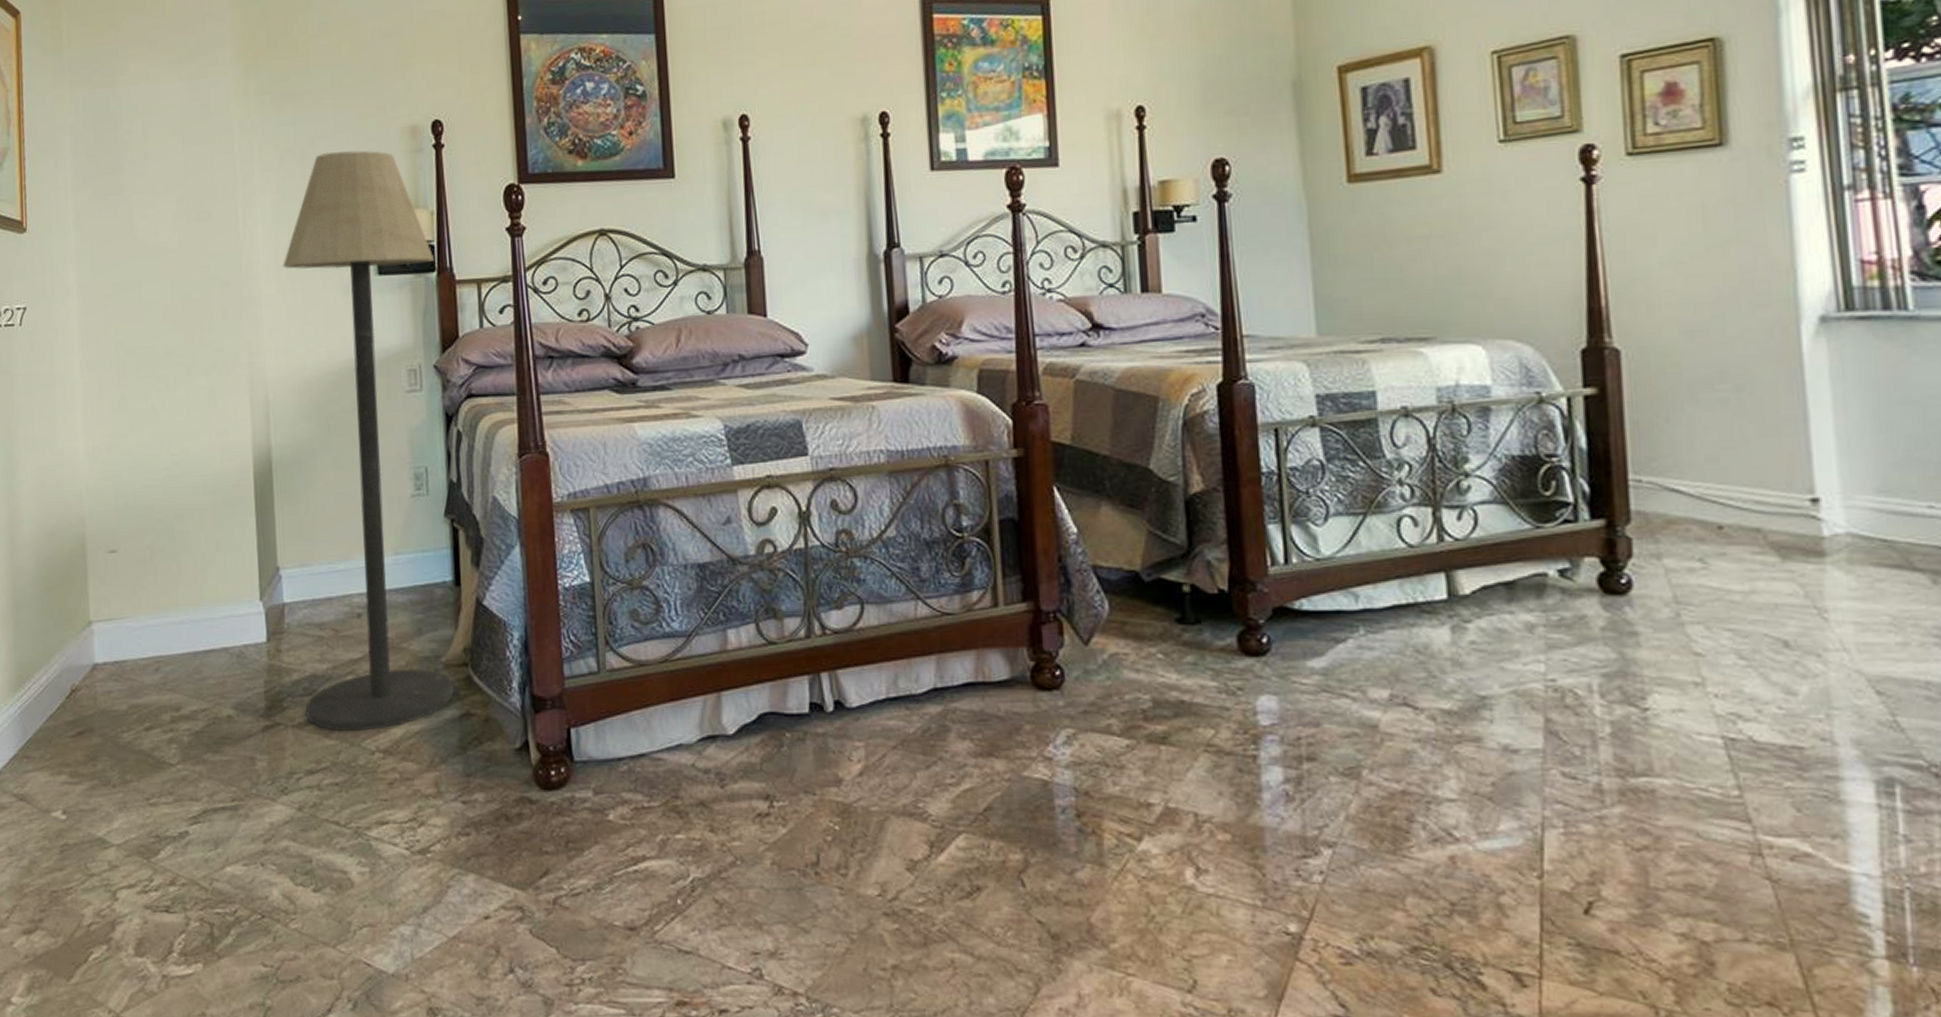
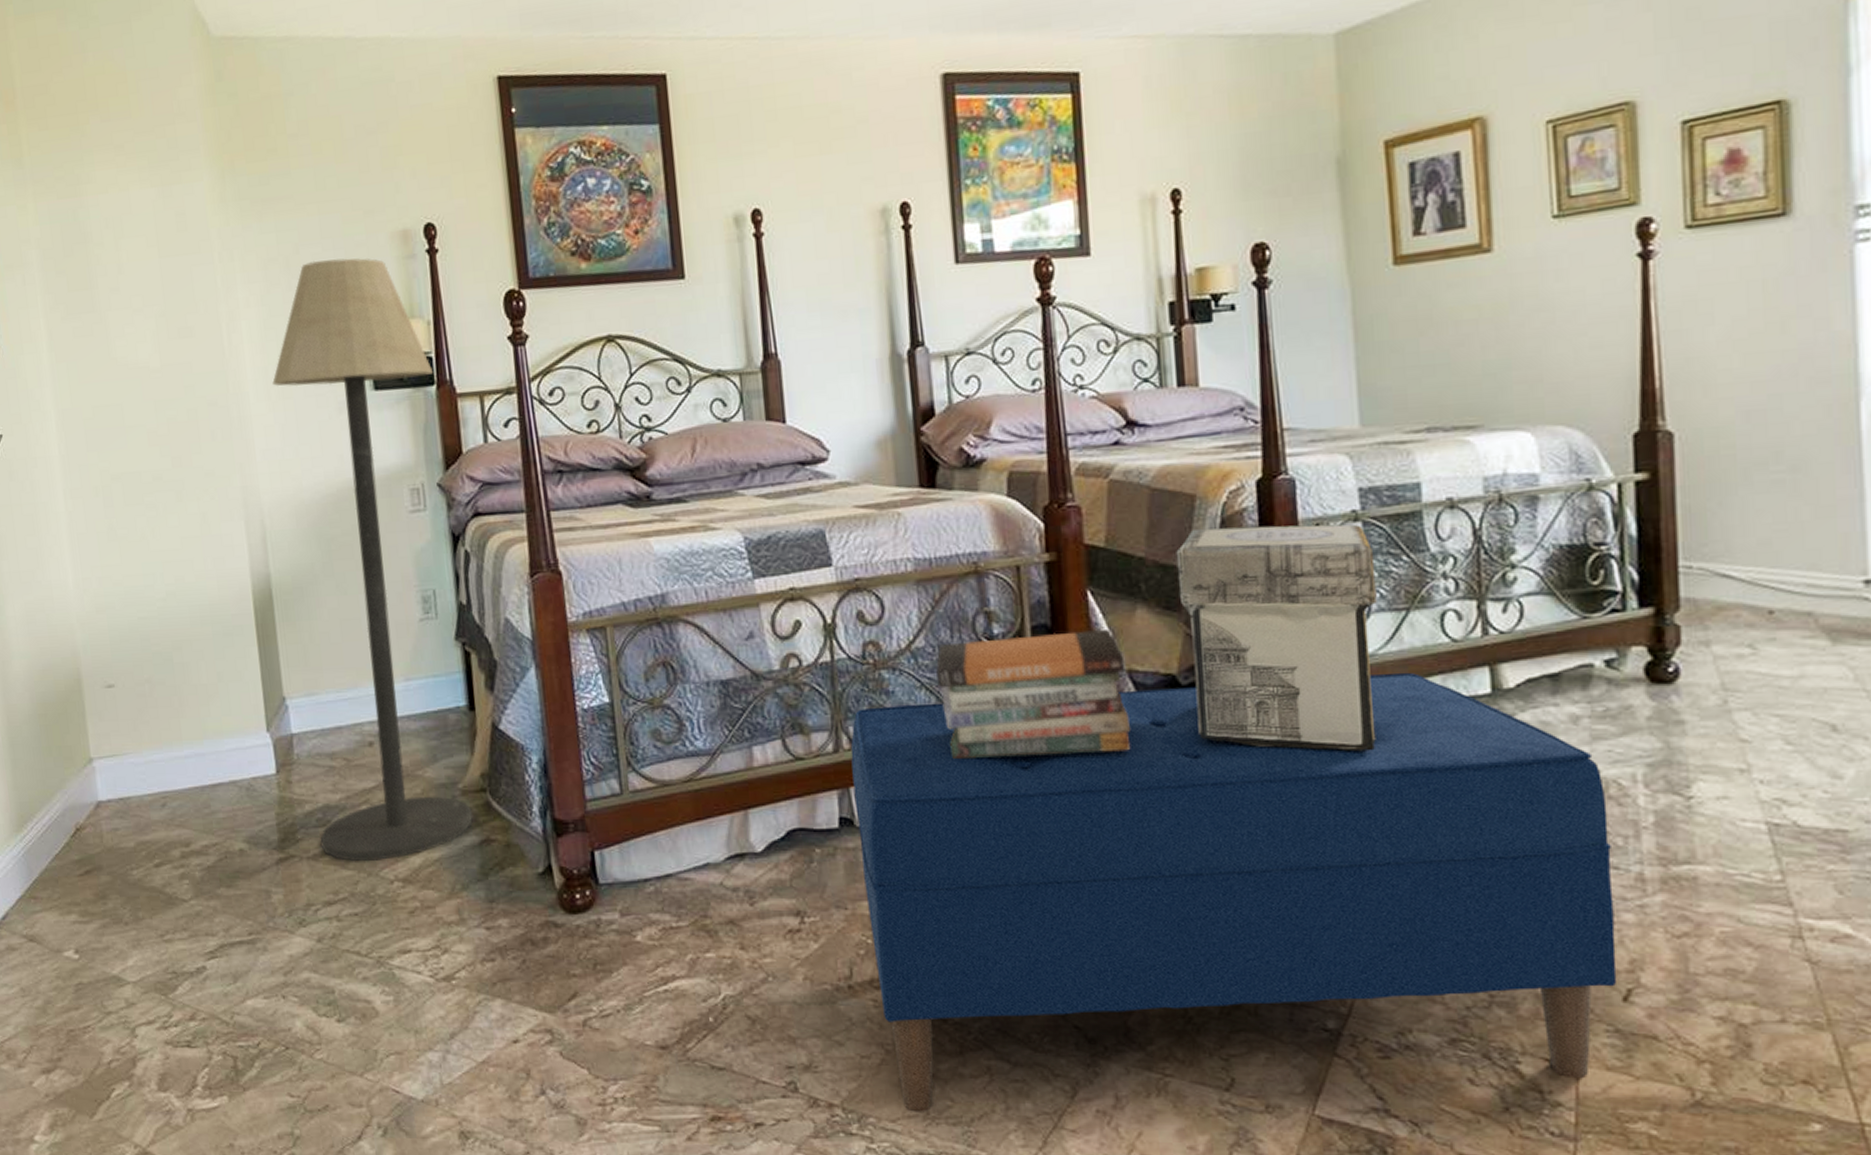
bench: none [822,575,1578,1004] -> present [850,672,1617,1112]
book stack: none [906,525,1094,647] -> present [936,630,1130,758]
decorative box: none [1139,428,1335,653] -> present [1176,524,1377,752]

